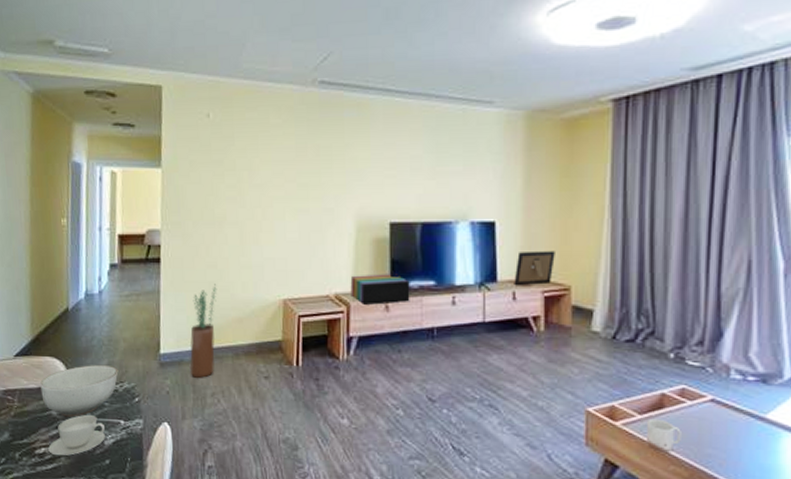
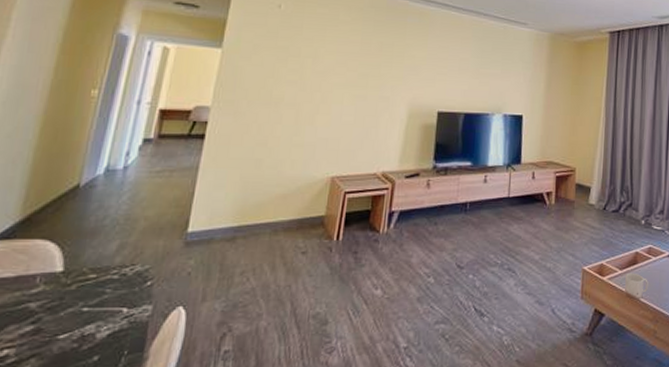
bowl: present [39,364,119,417] -> none [18,246,132,309]
teacup: present [48,414,106,456] -> none [13,304,102,356]
vase: present [189,284,217,379] -> none [219,161,264,258]
decorative box: present [350,274,410,305] -> none [397,155,450,182]
picture frame: present [514,250,555,286] -> none [534,139,566,168]

